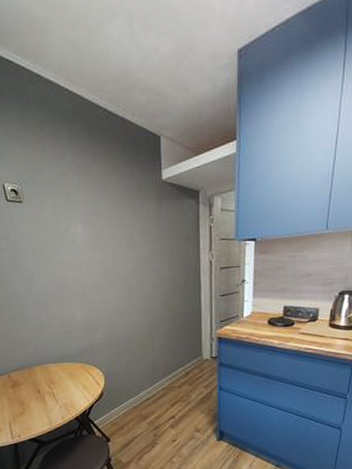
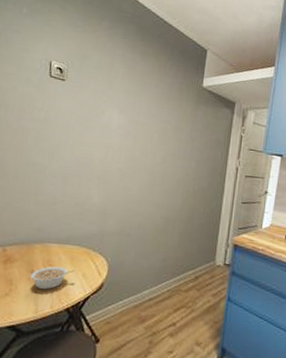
legume: none [38,382,75,405] -> present [31,266,74,290]

